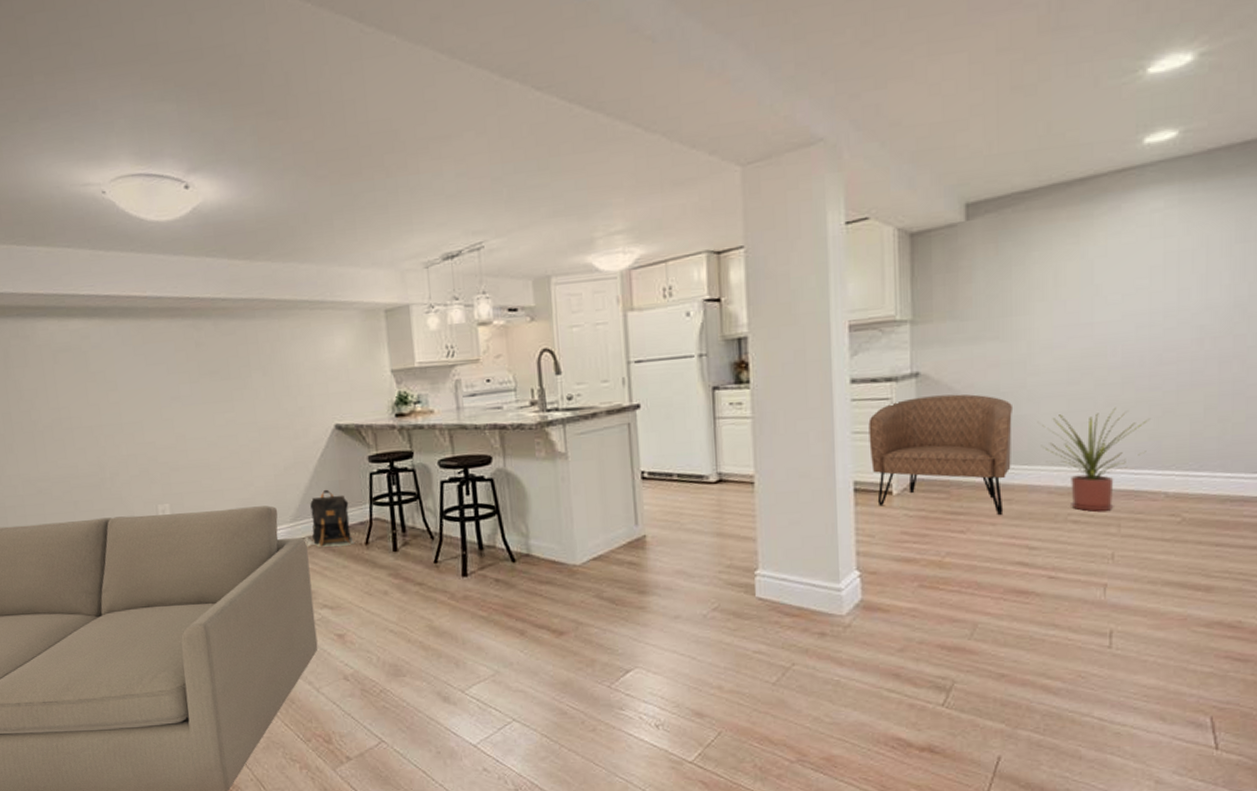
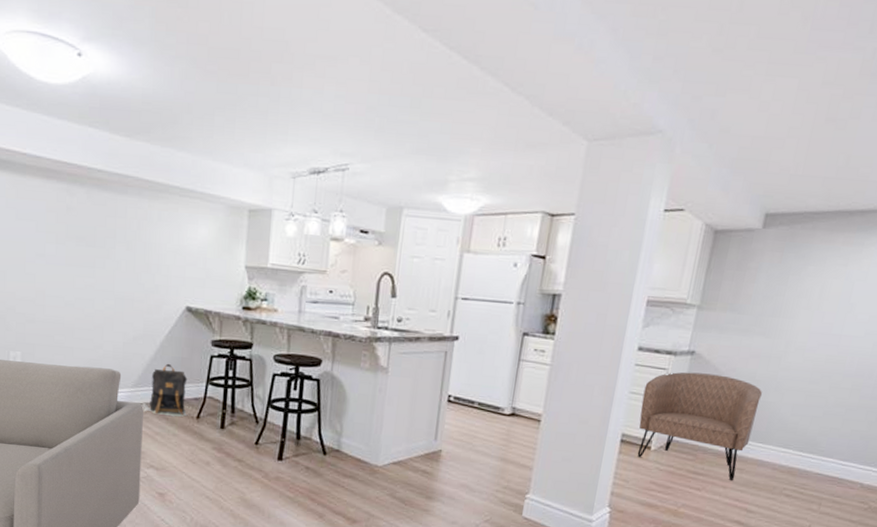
house plant: present [1041,407,1150,512] -> none [776,406,865,491]

